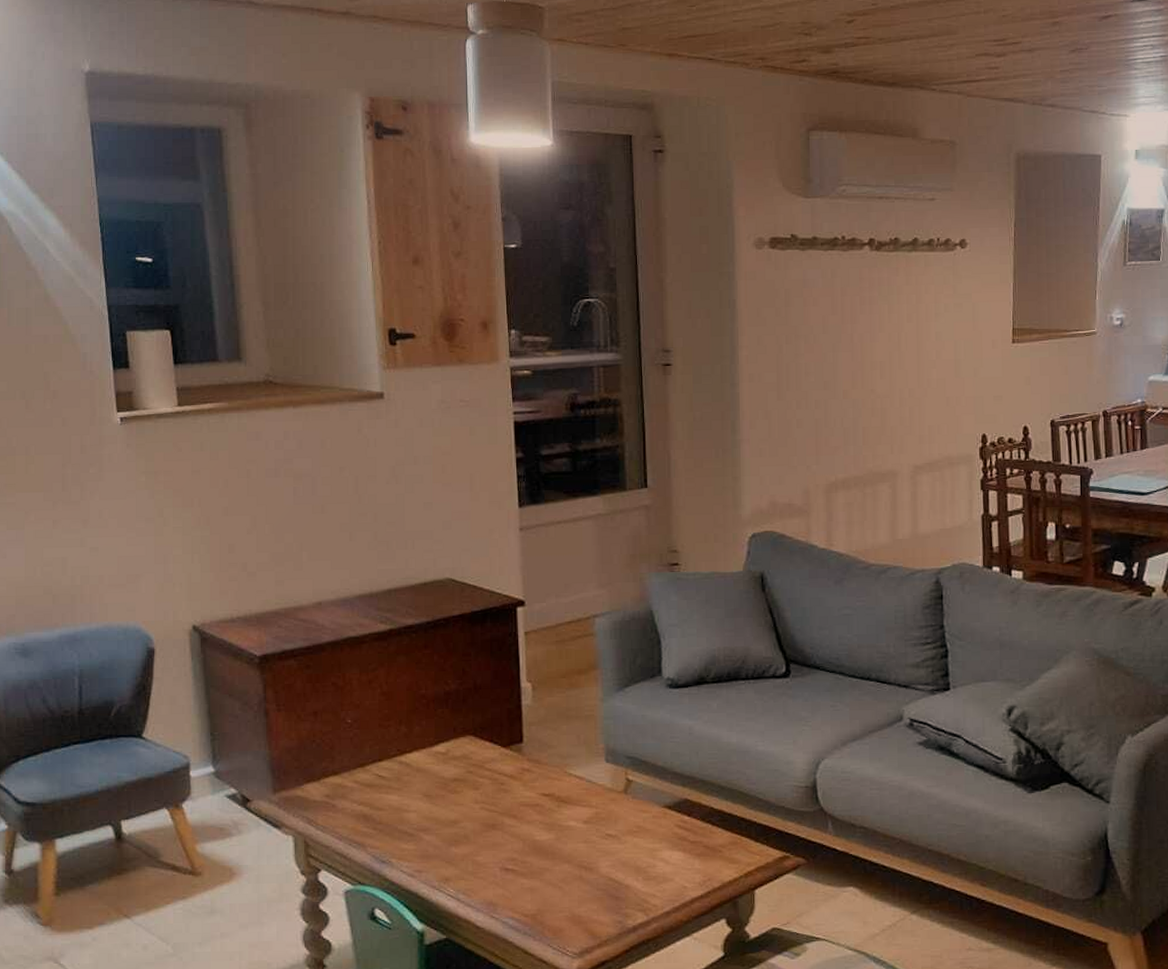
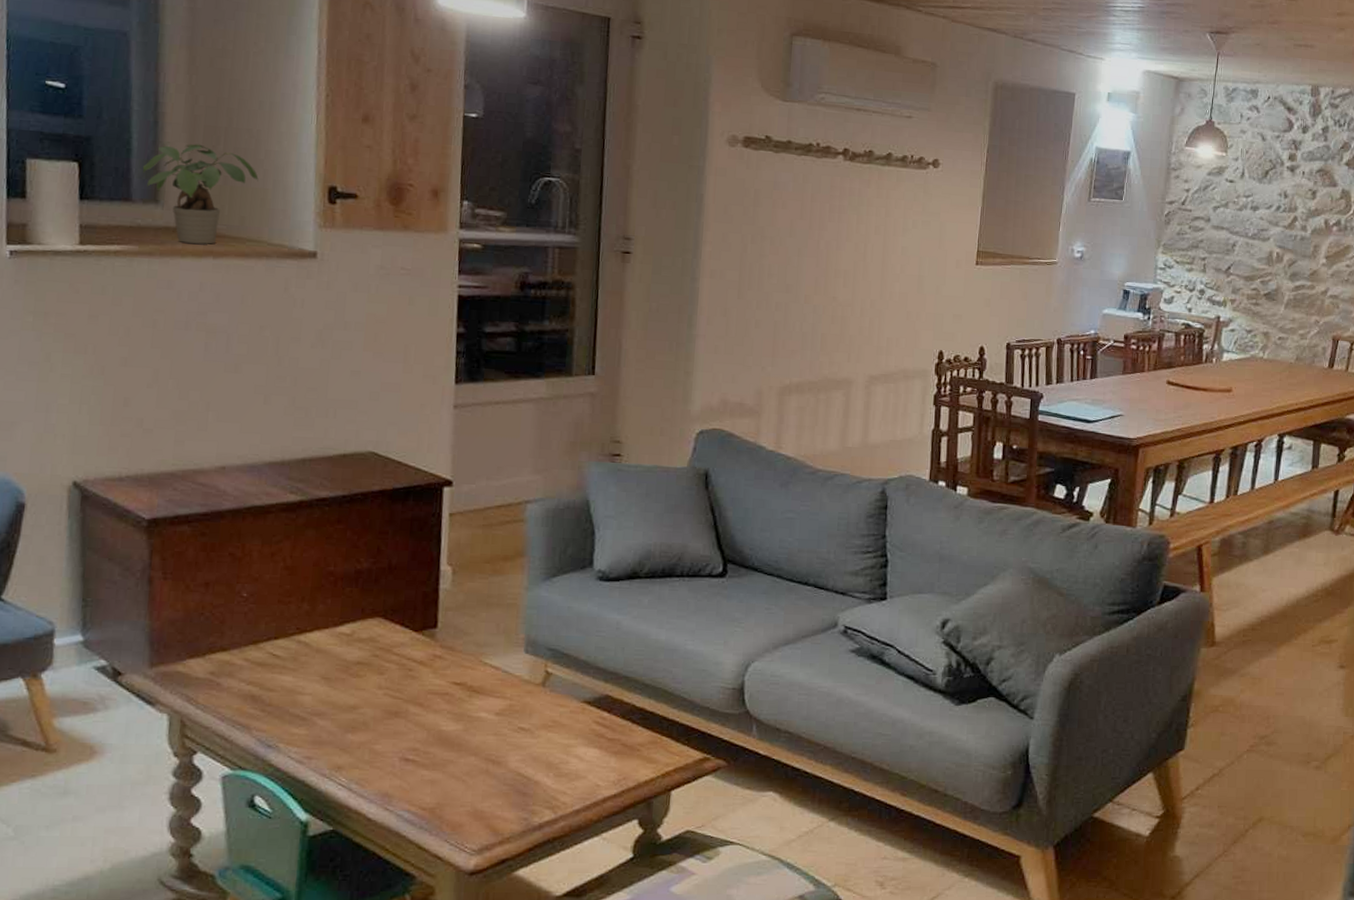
potted plant: none [224,301,326,395] -> present [142,144,259,244]

